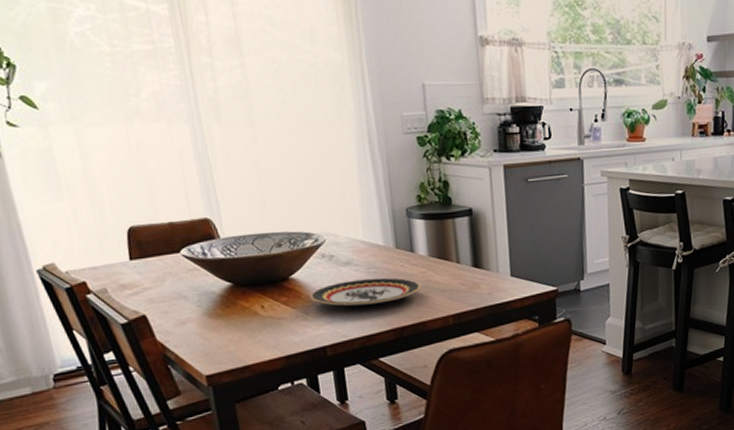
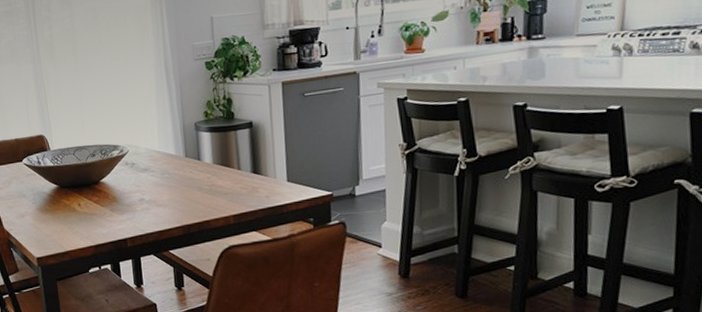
plate: present [310,277,420,306] -> none [115,182,205,206]

